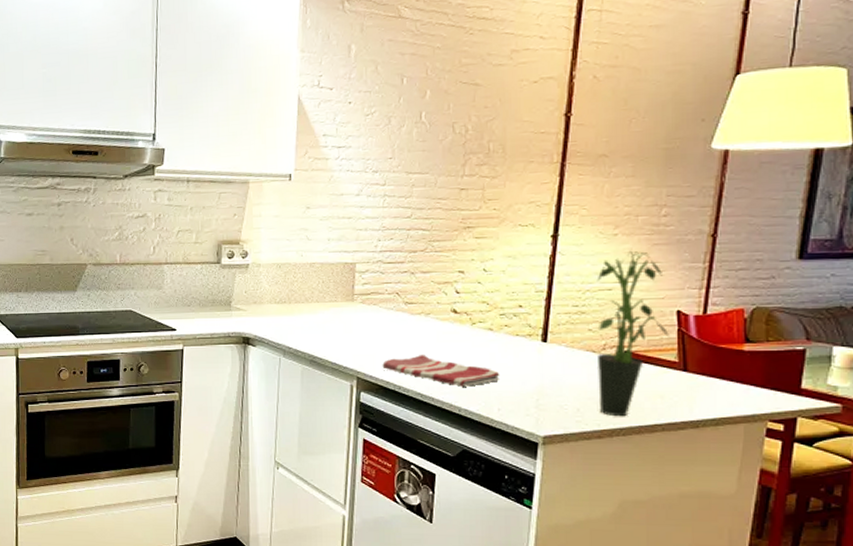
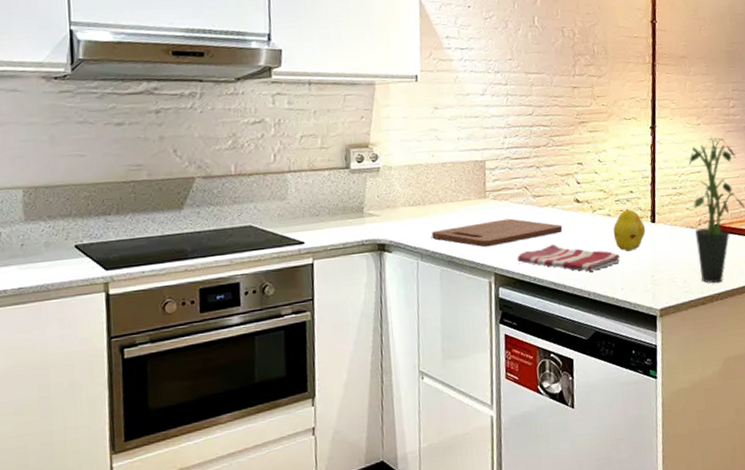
cutting board: none [296,324,435,351] -> present [432,218,563,247]
fruit: none [494,324,534,370] -> present [613,208,646,251]

